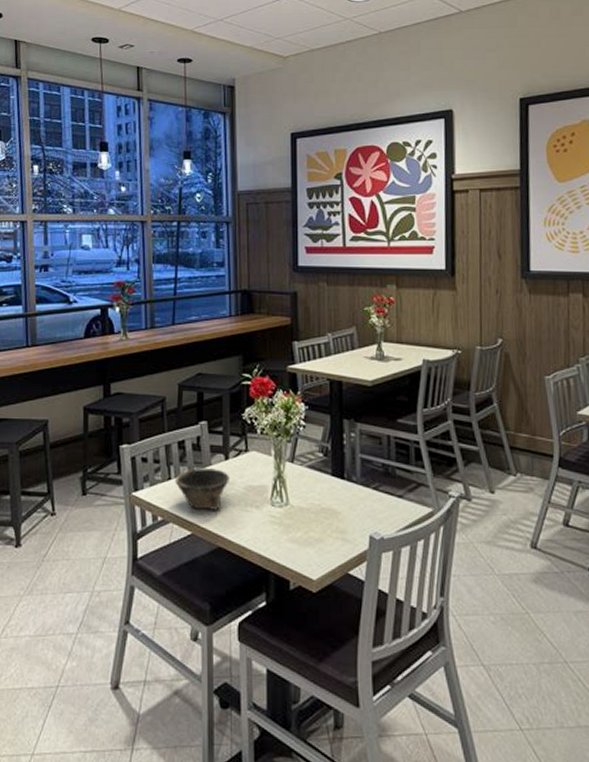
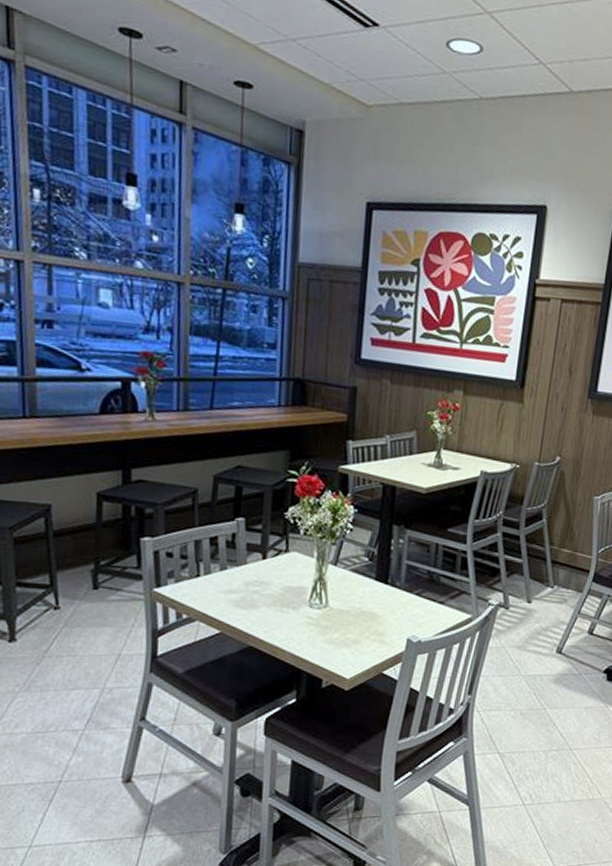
bowl: present [174,468,229,510] -> none [203,566,266,610]

